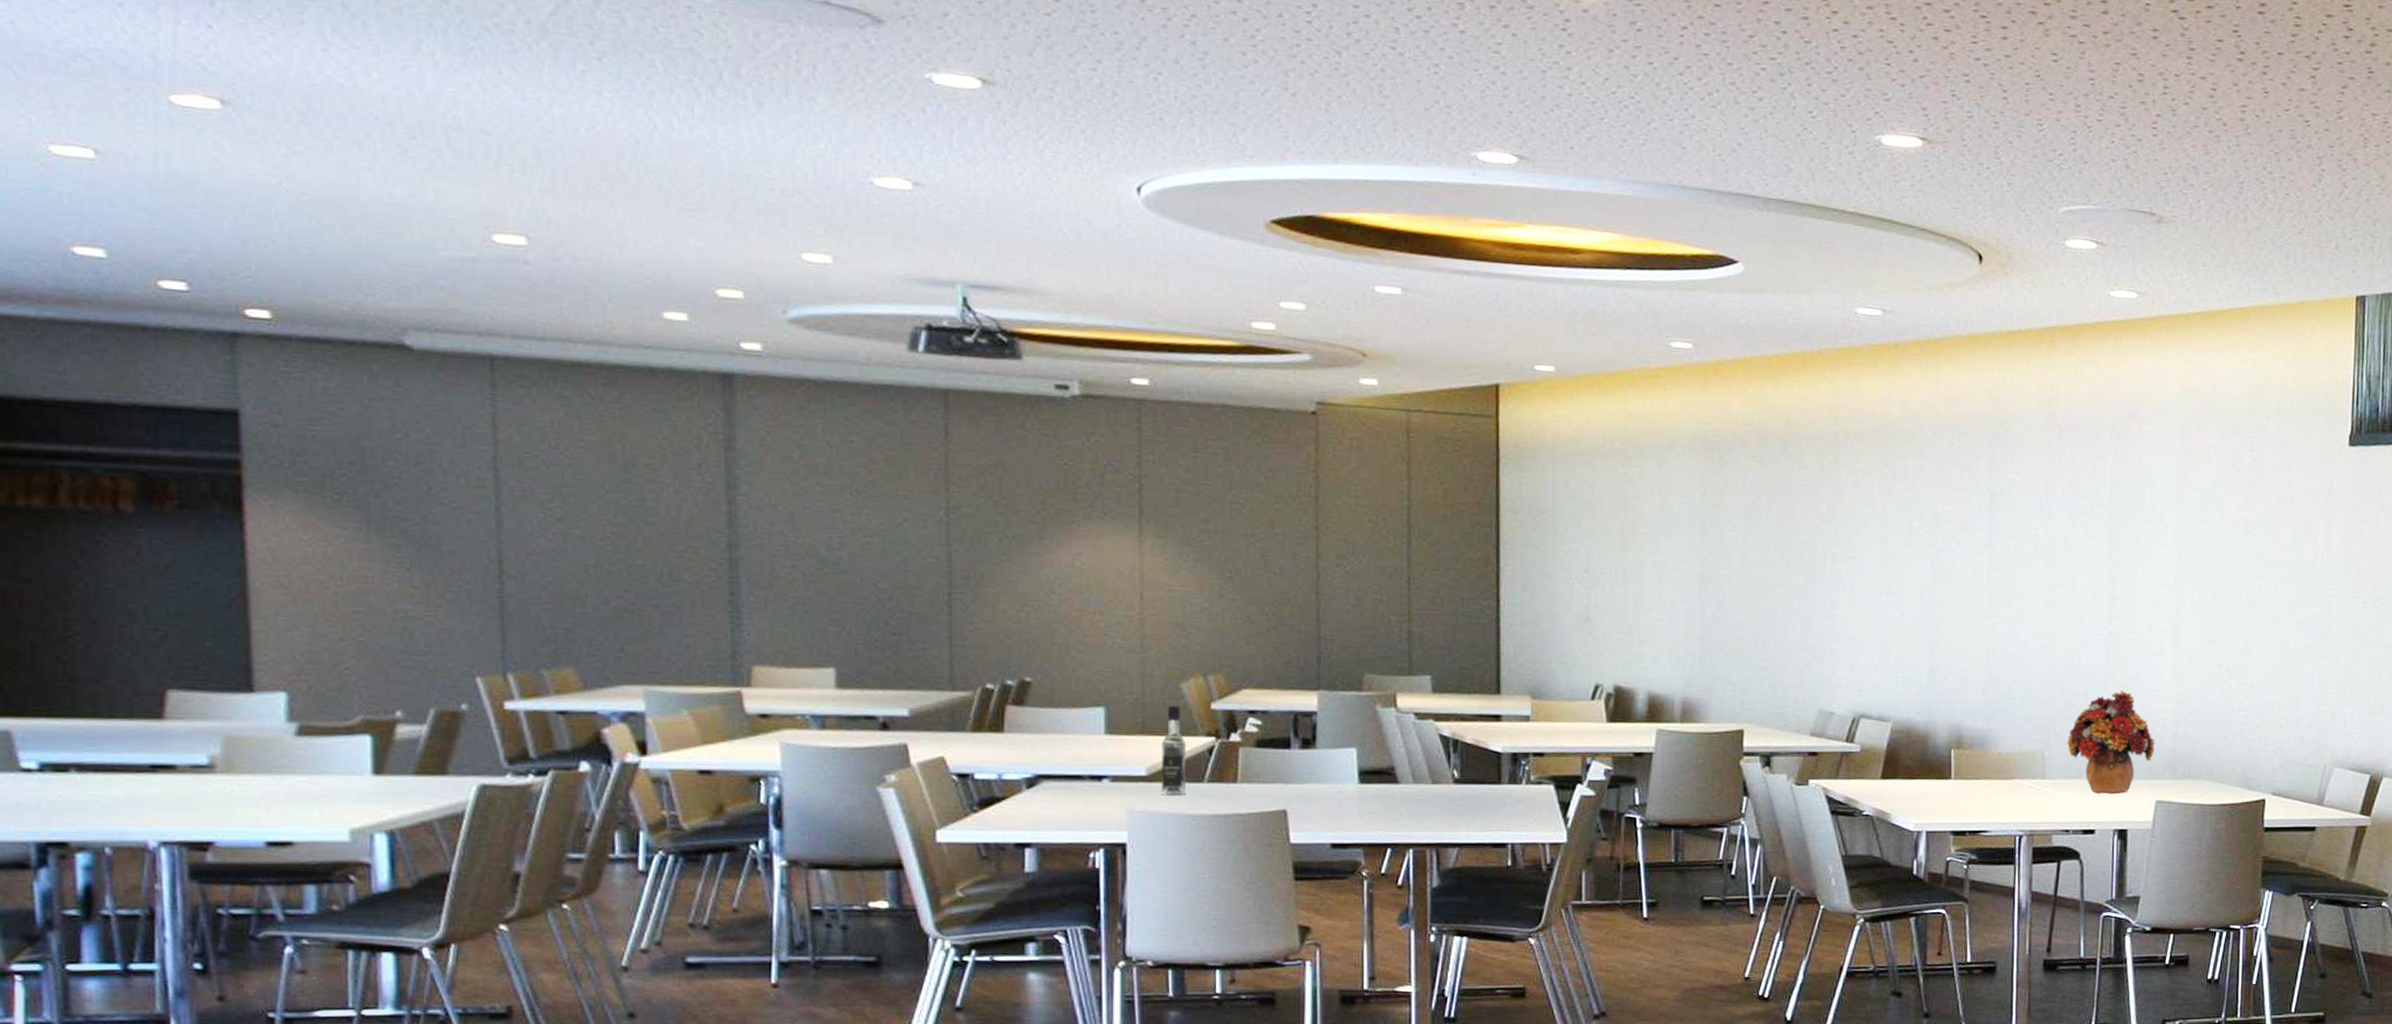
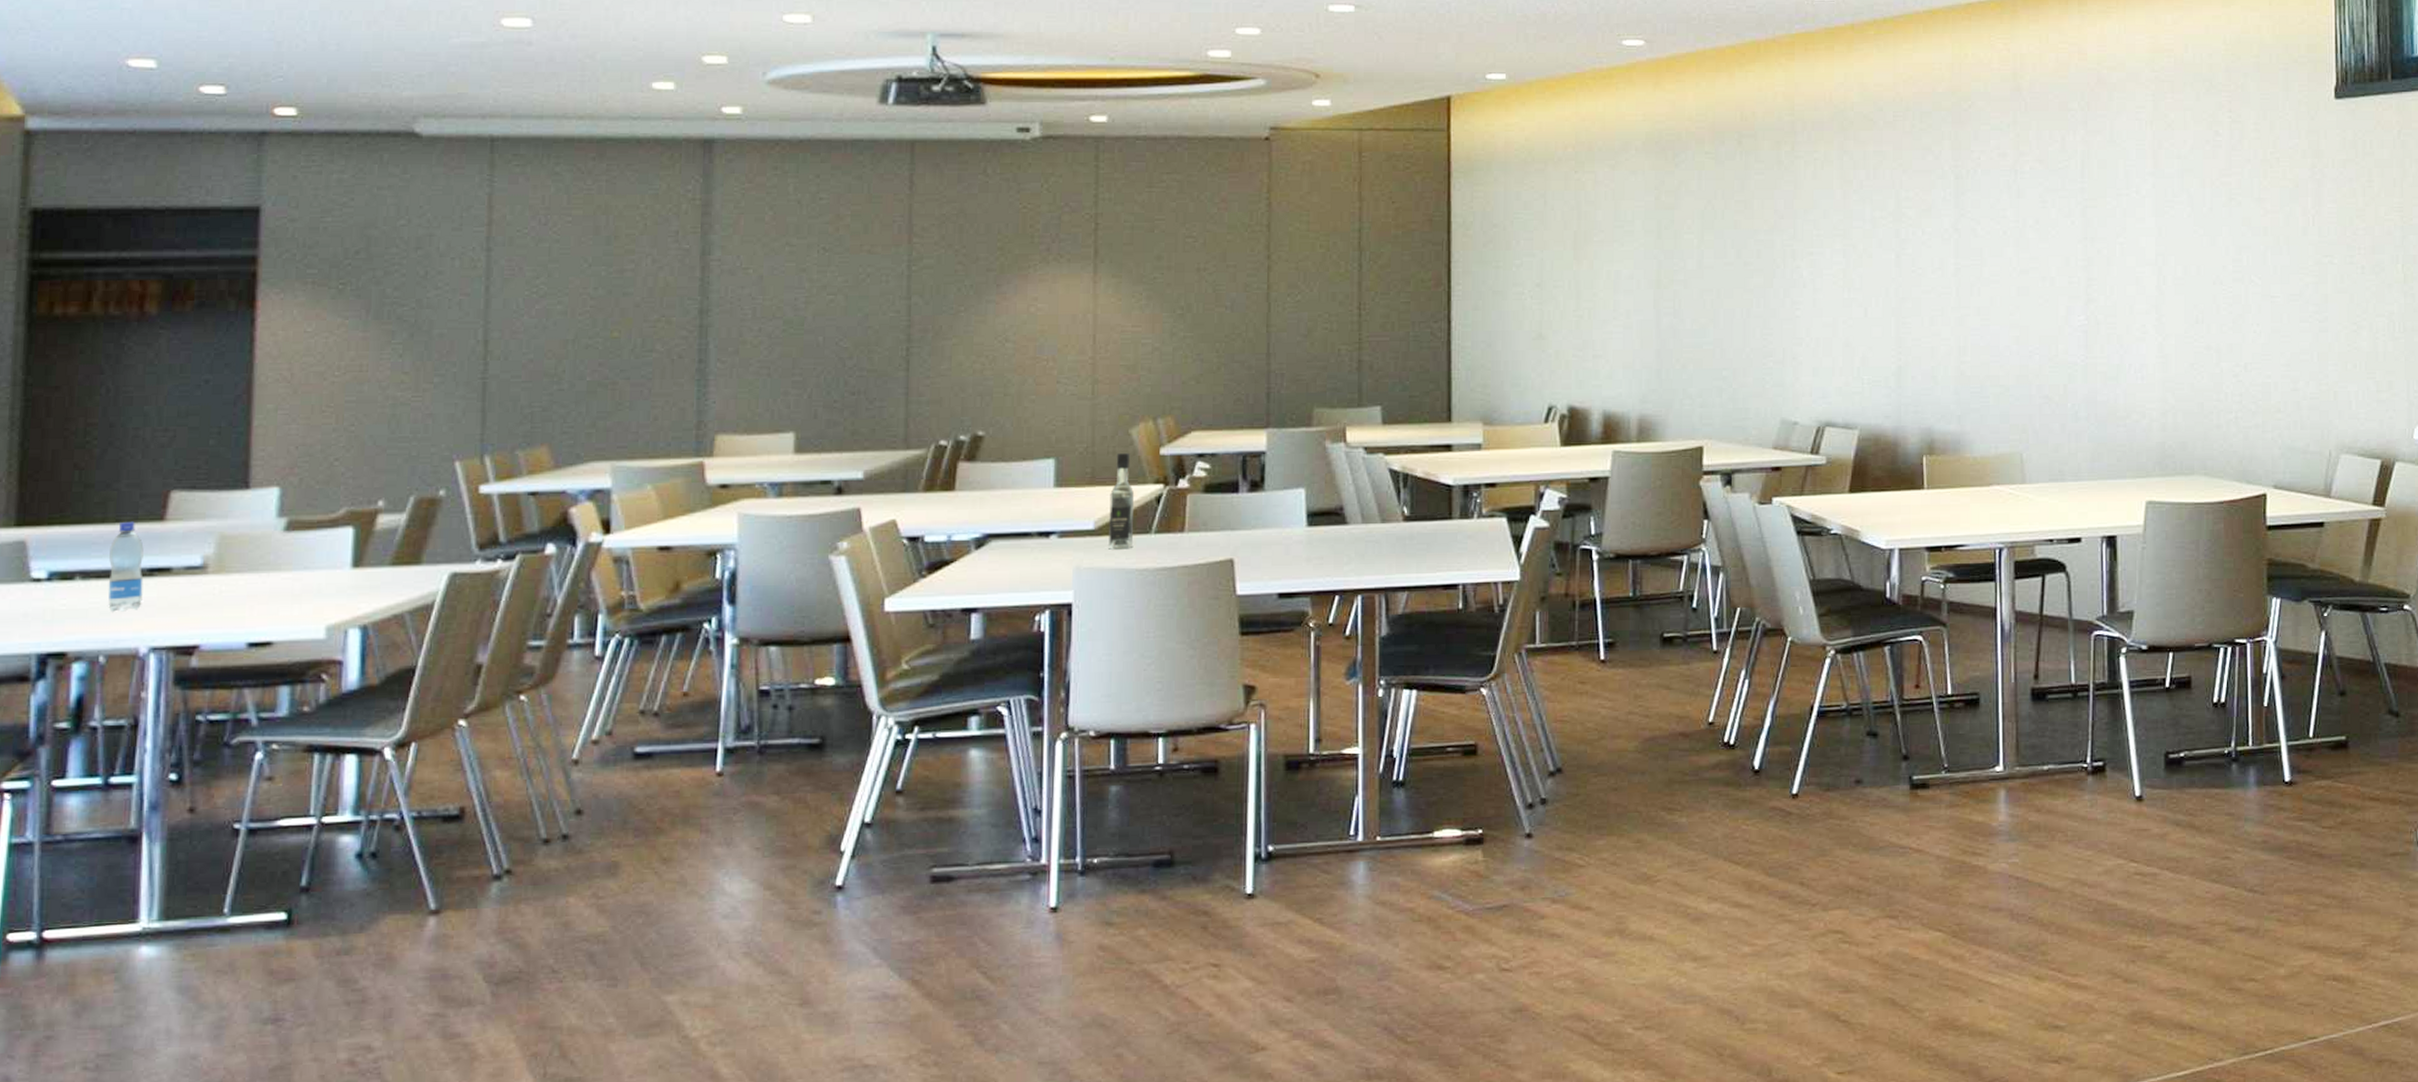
bottle: none [105,717,147,807] -> present [108,521,144,613]
flower arrangement: present [2066,690,2155,794] -> none [2046,380,2142,497]

